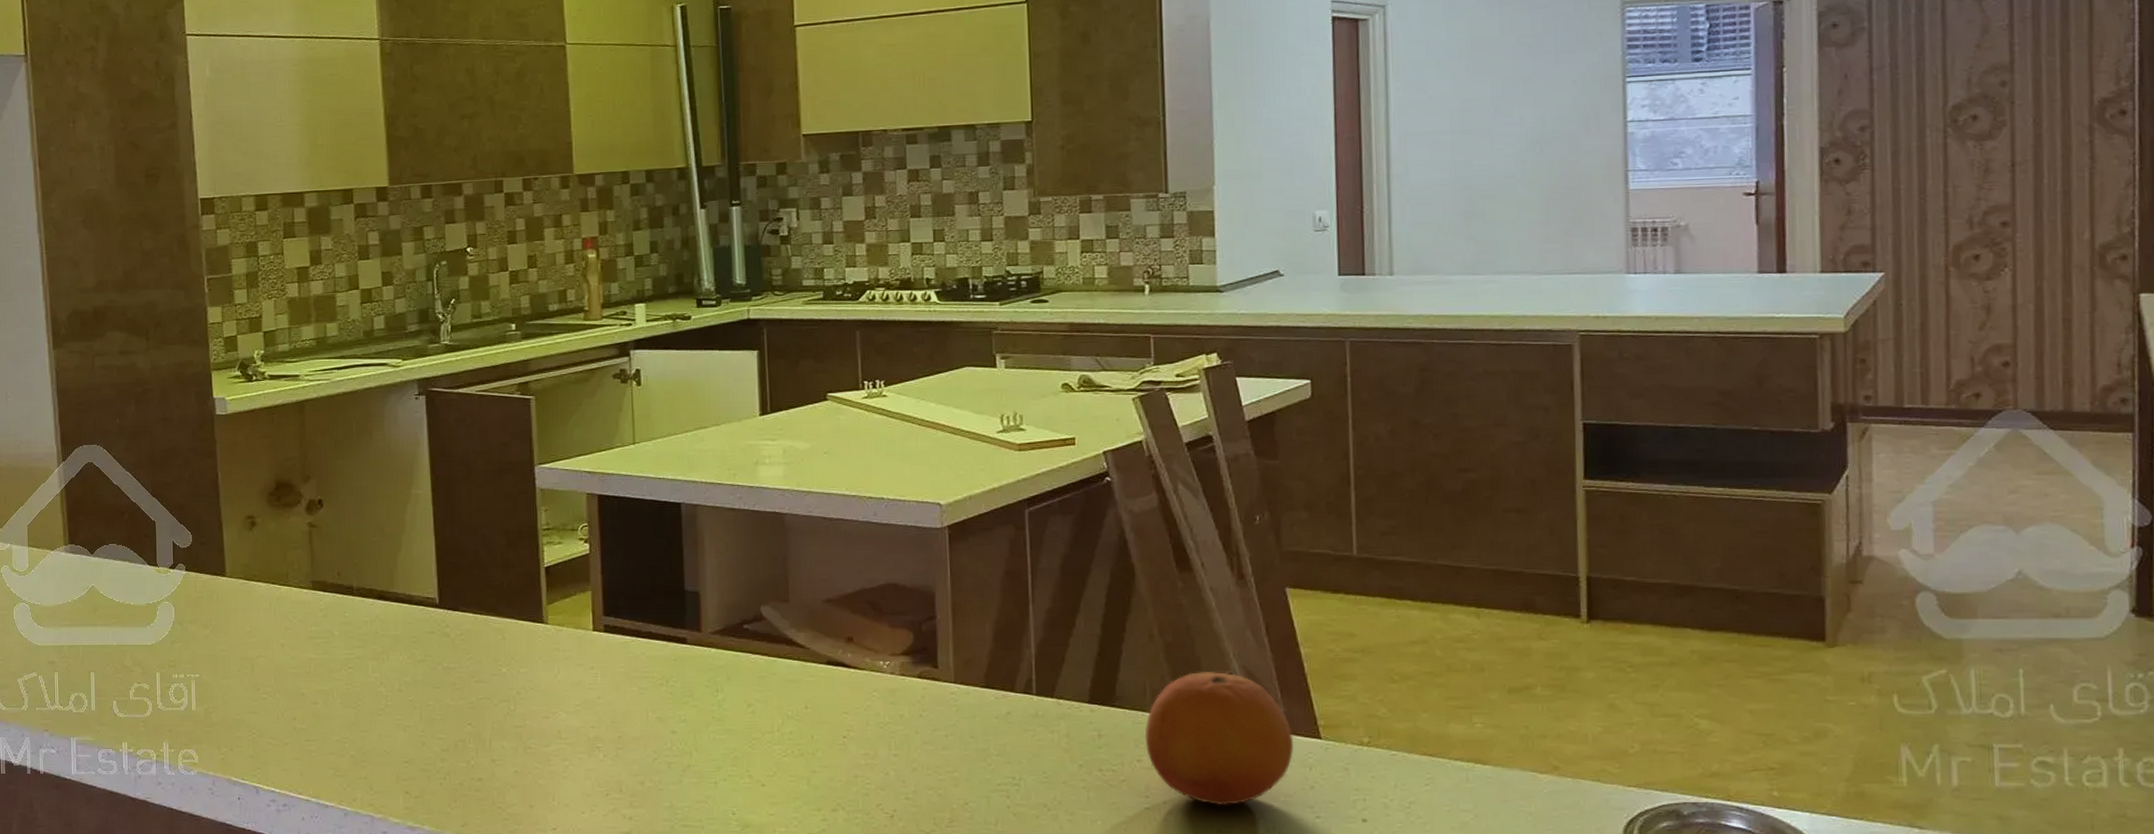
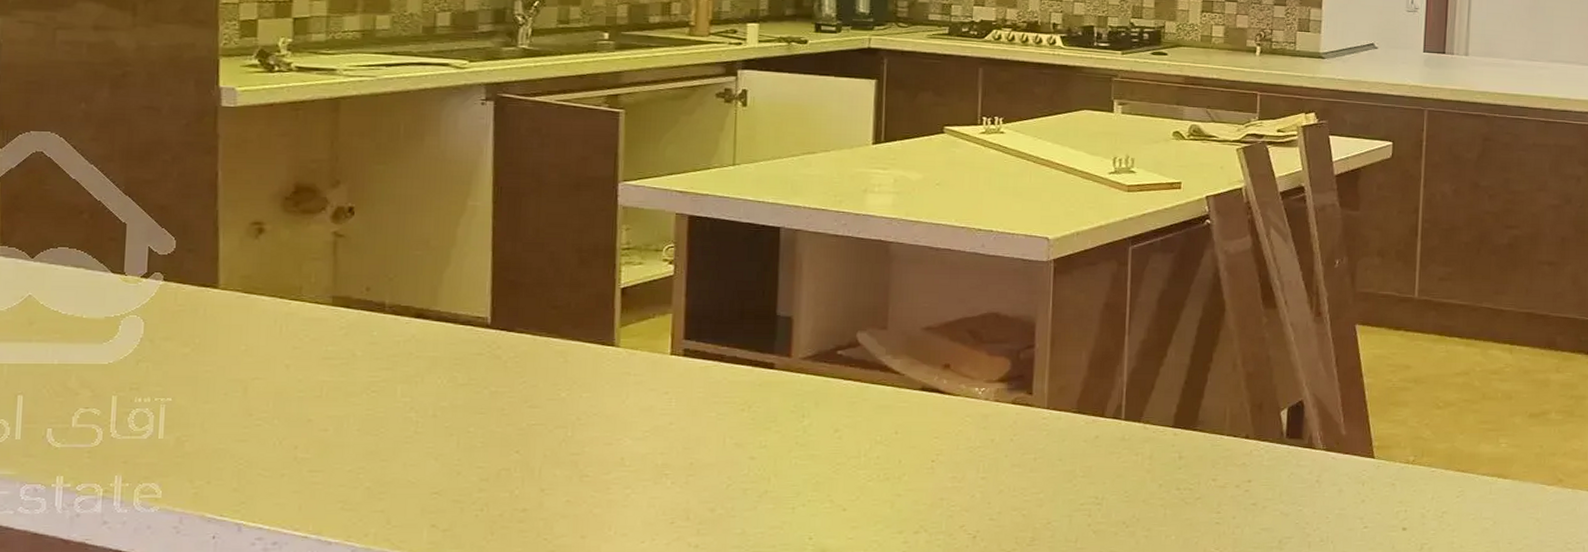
fruit: present [1145,671,1293,806] -> none [1221,398,1351,520]

